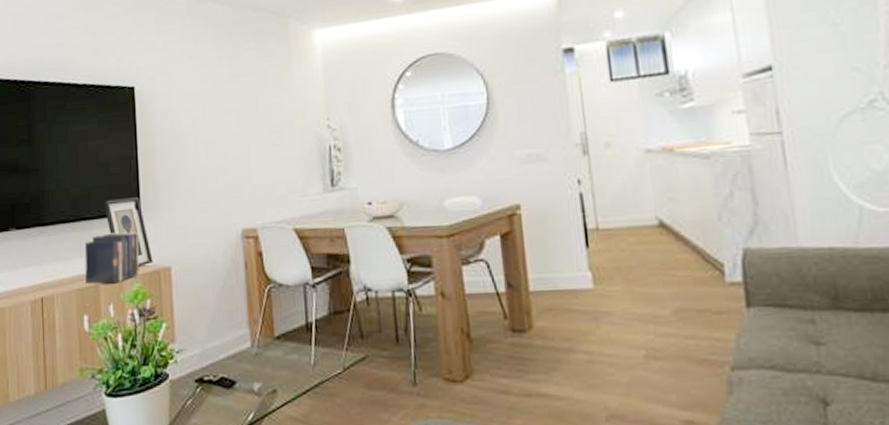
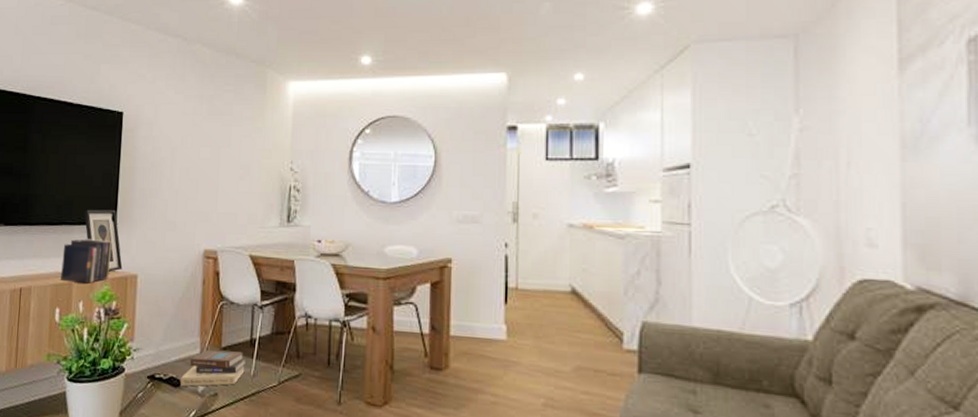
books: none [232,339,305,386] -> present [180,350,247,387]

